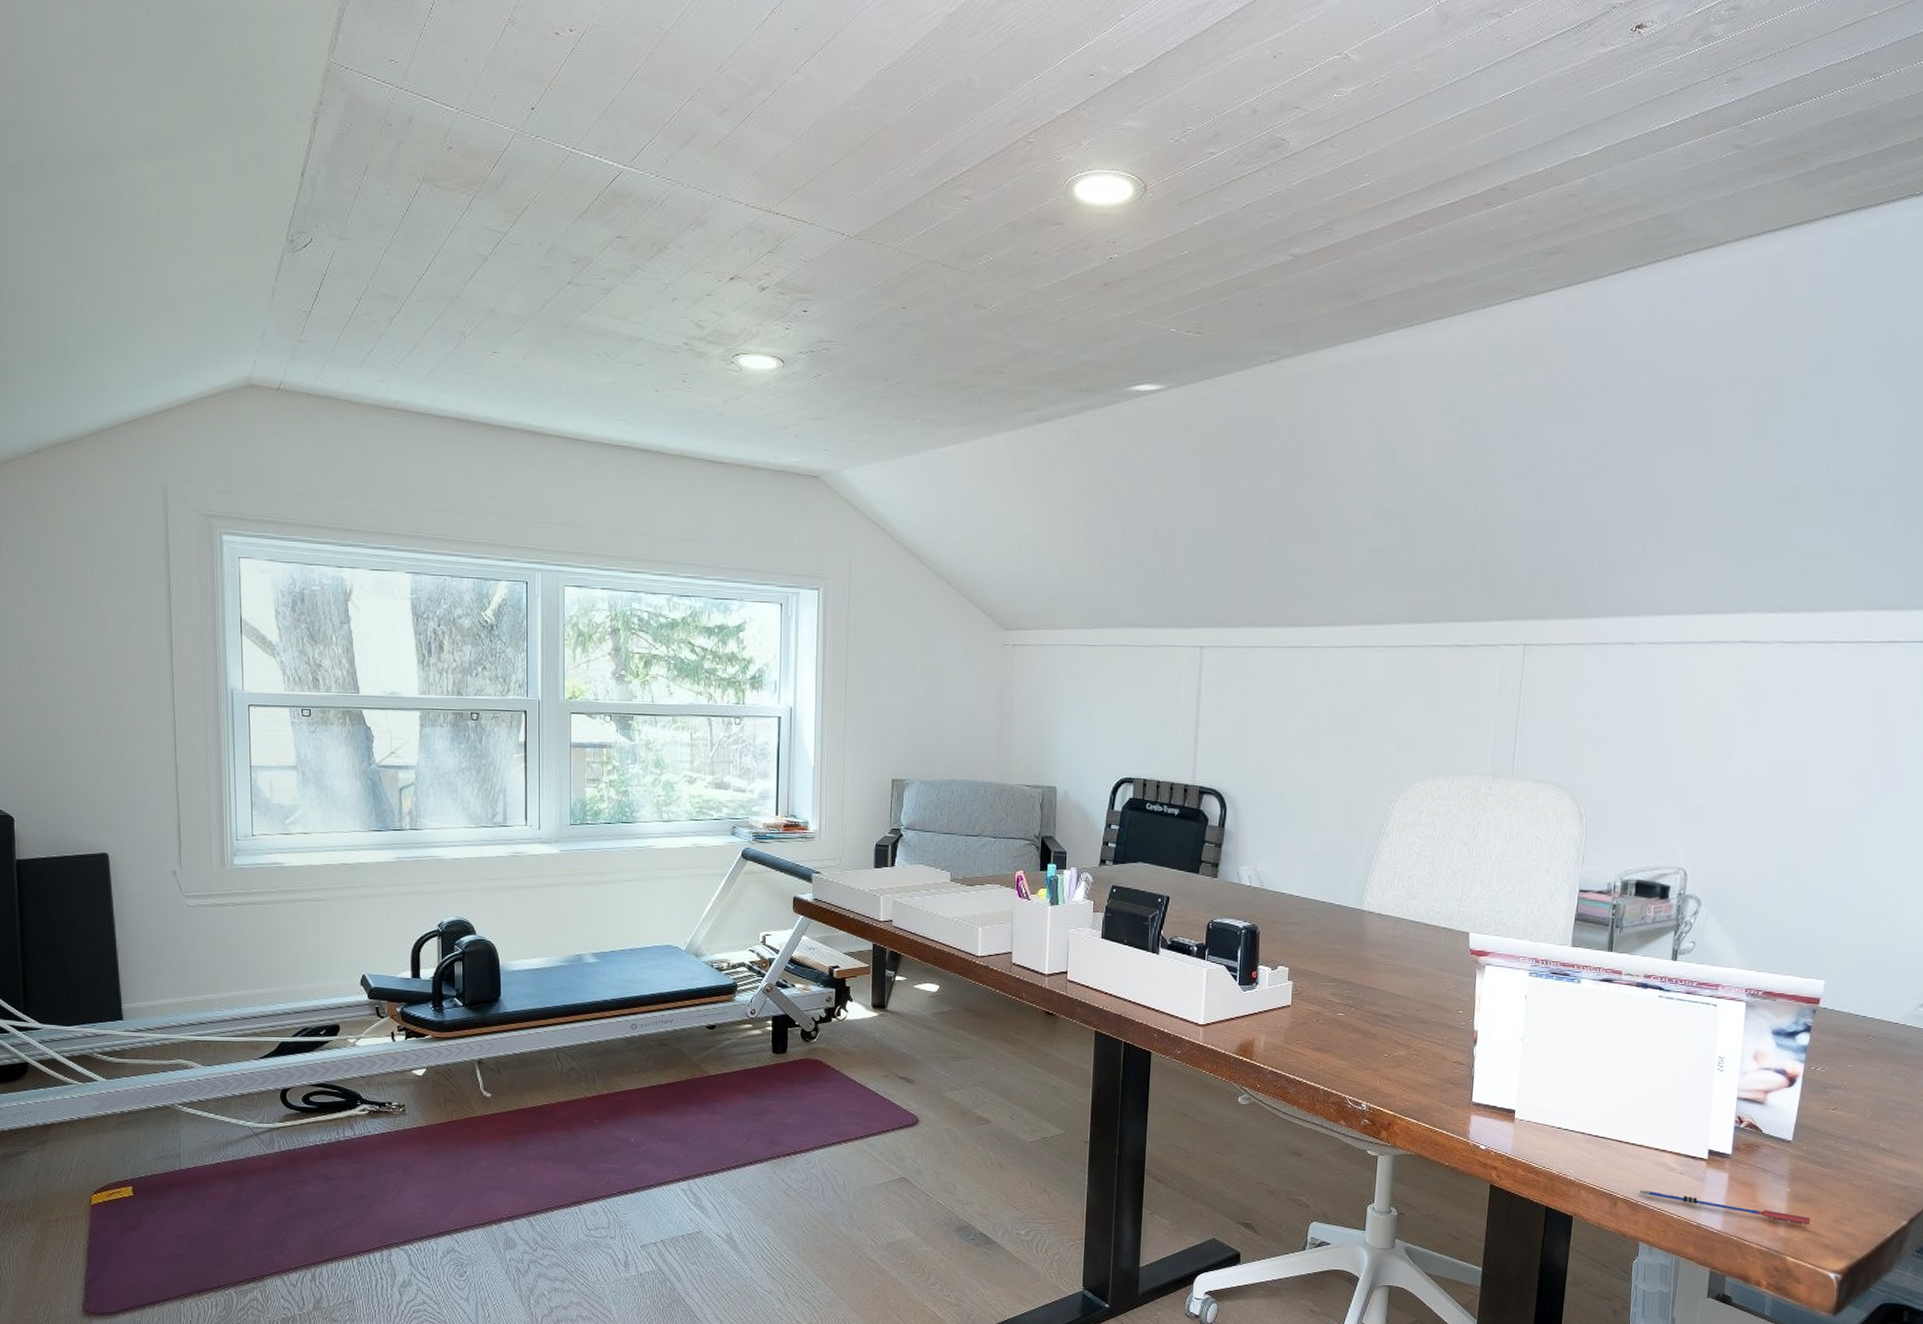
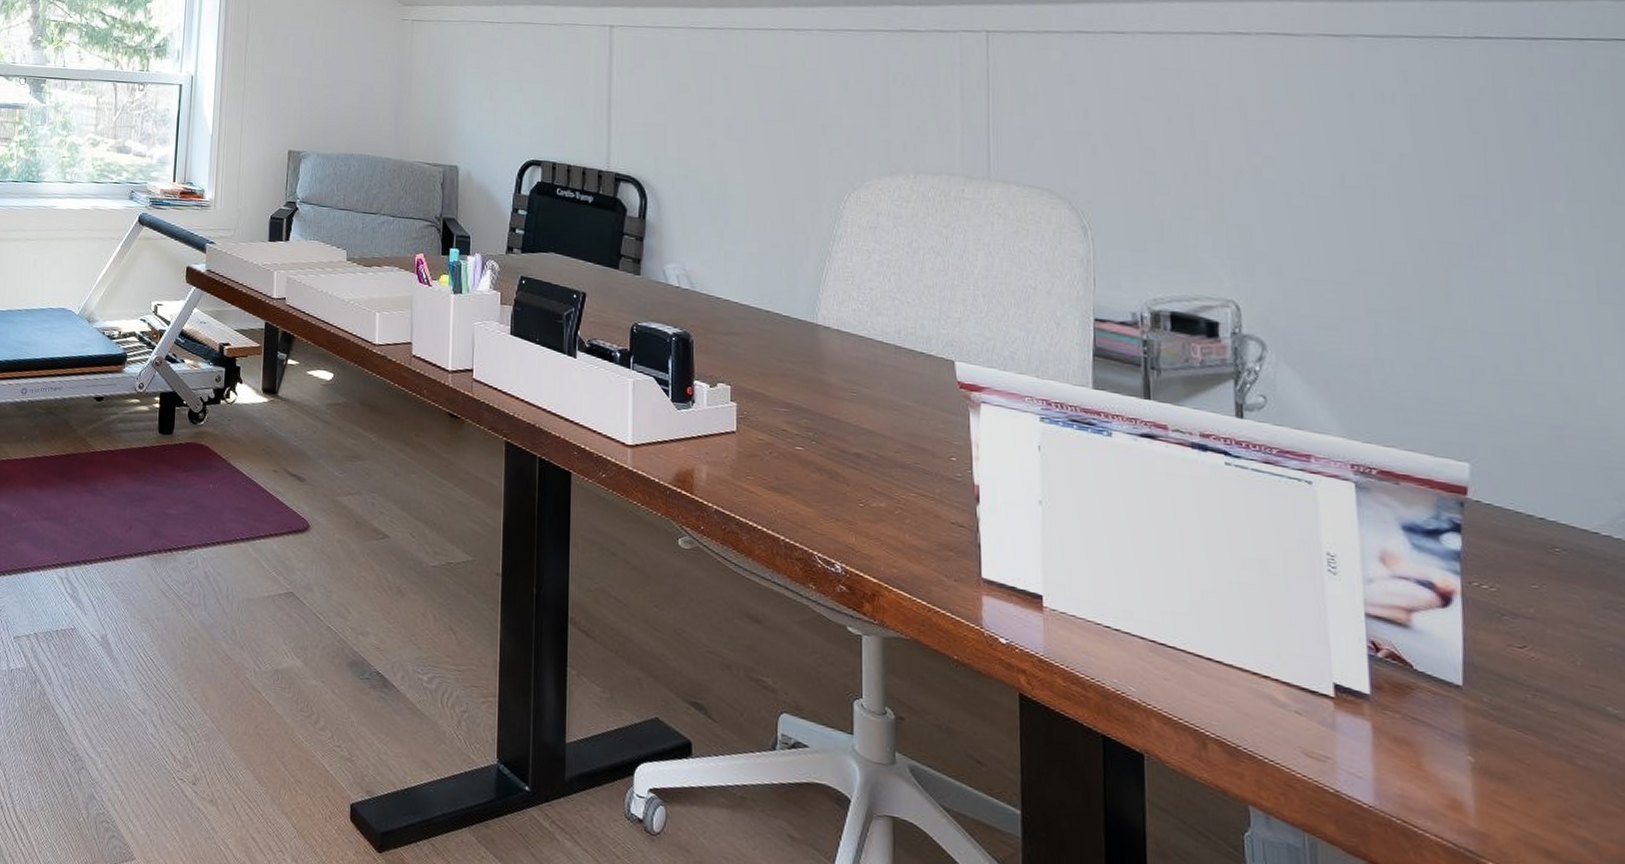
pen: present [1639,1190,1811,1226] -> none [1237,729,1517,818]

